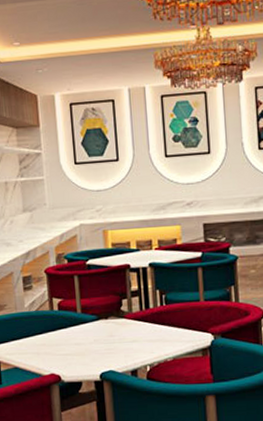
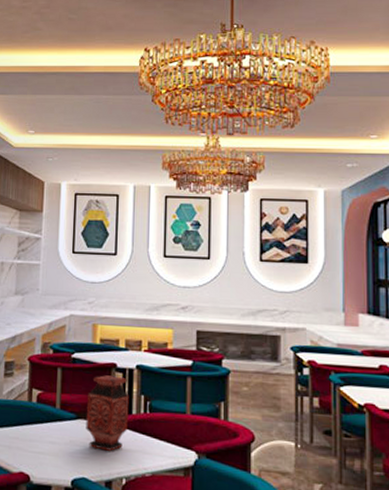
vase: none [105,276,147,344] -> present [85,375,129,451]

